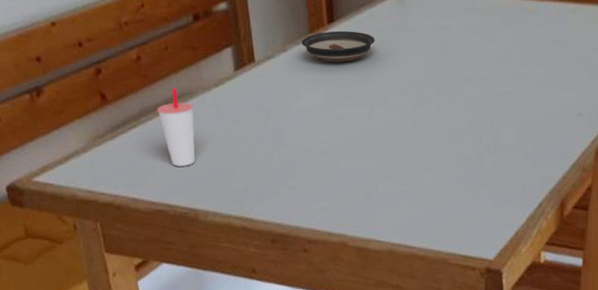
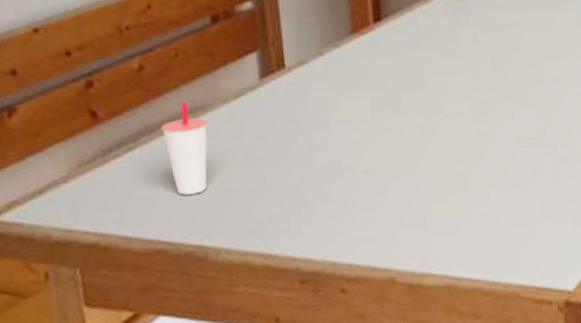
saucer: present [301,31,375,62] -> none [342,30,430,66]

